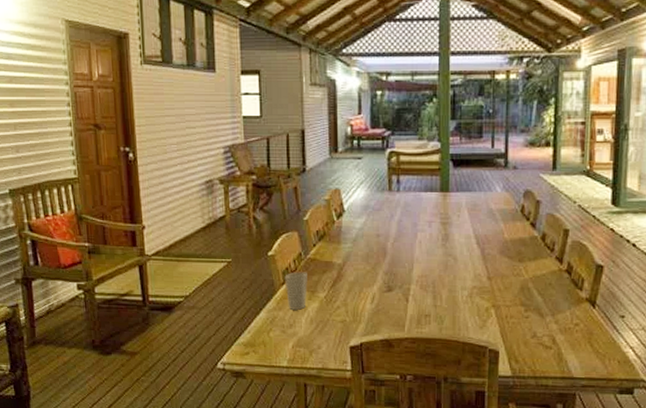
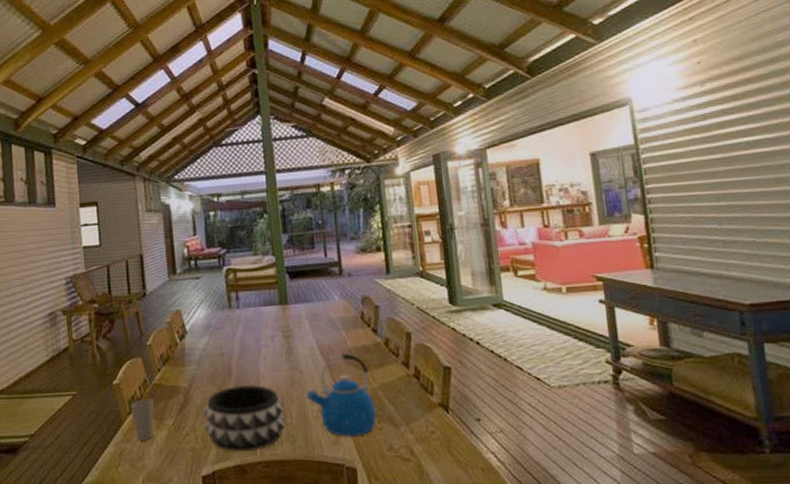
decorative bowl: none [355,265,436,329] -> present [202,384,286,452]
kettle: none [458,244,524,323] -> present [306,353,376,437]

